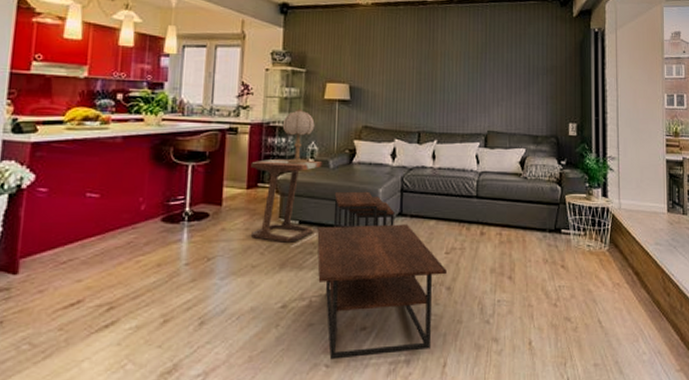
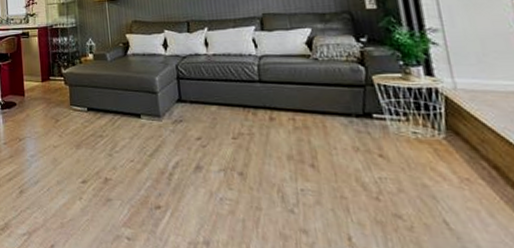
side table: present [251,158,323,247] -> none [42,54,105,130]
table lamp: present [282,108,315,164] -> none [63,11,90,59]
coffee table: present [317,191,447,360] -> none [104,80,237,234]

